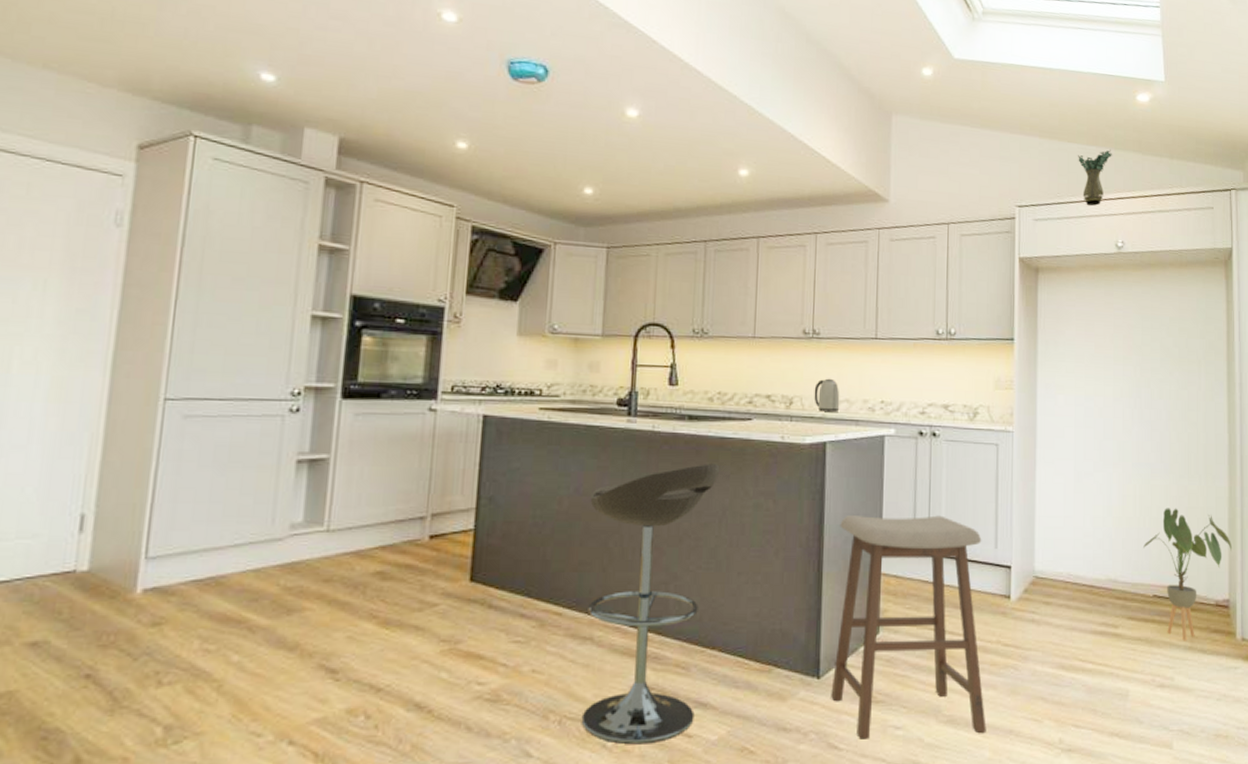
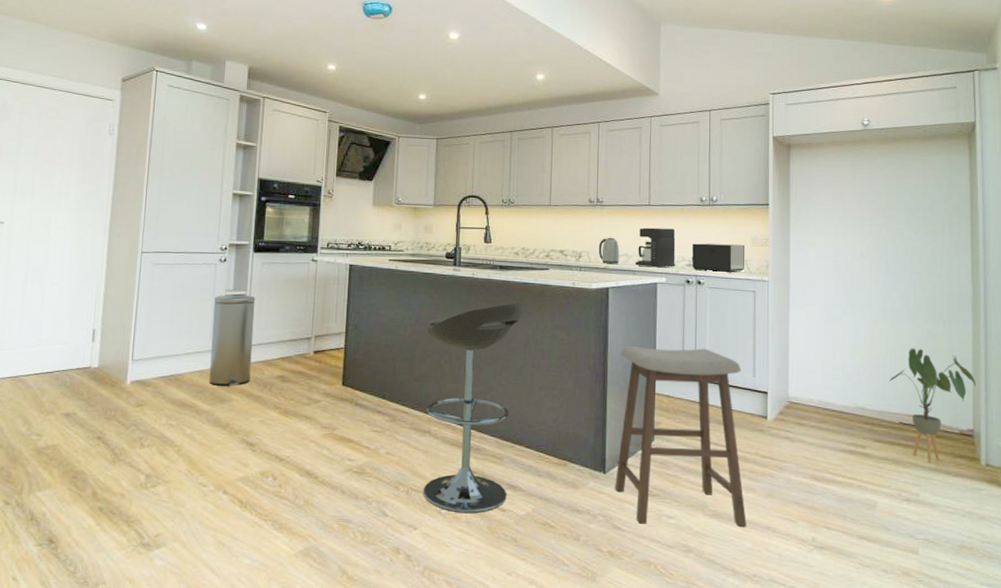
pedal bin: none [269,459,344,590] -> present [209,294,256,386]
coffee maker: none [859,366,907,417] -> present [635,227,676,268]
toaster: none [925,385,987,421] -> present [691,243,745,272]
vase: present [1077,150,1112,207] -> none [825,42,858,91]

